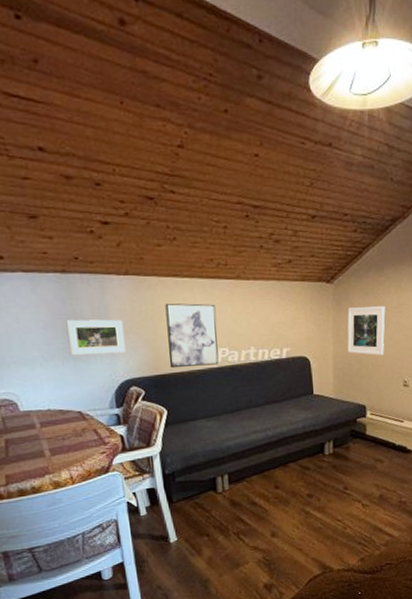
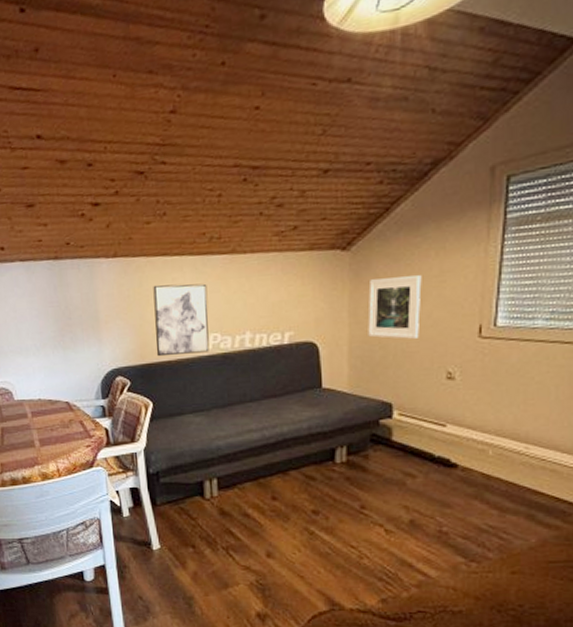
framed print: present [66,319,125,356] -> none [57,305,112,344]

